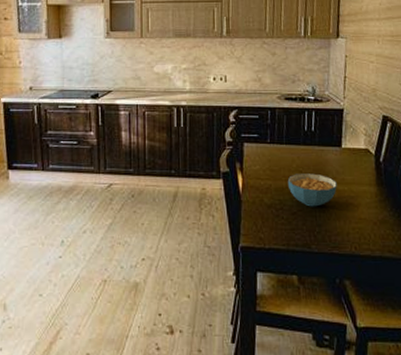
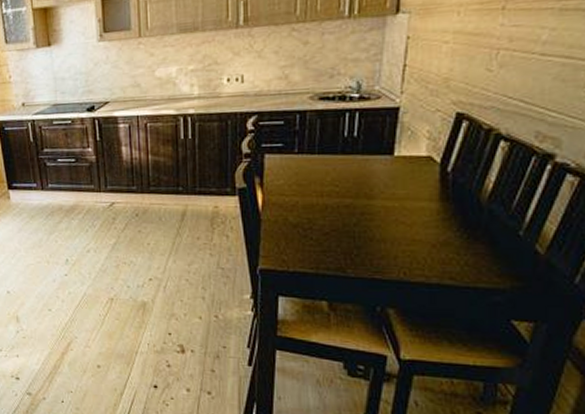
cereal bowl: present [287,173,337,207] -> none [319,188,384,227]

